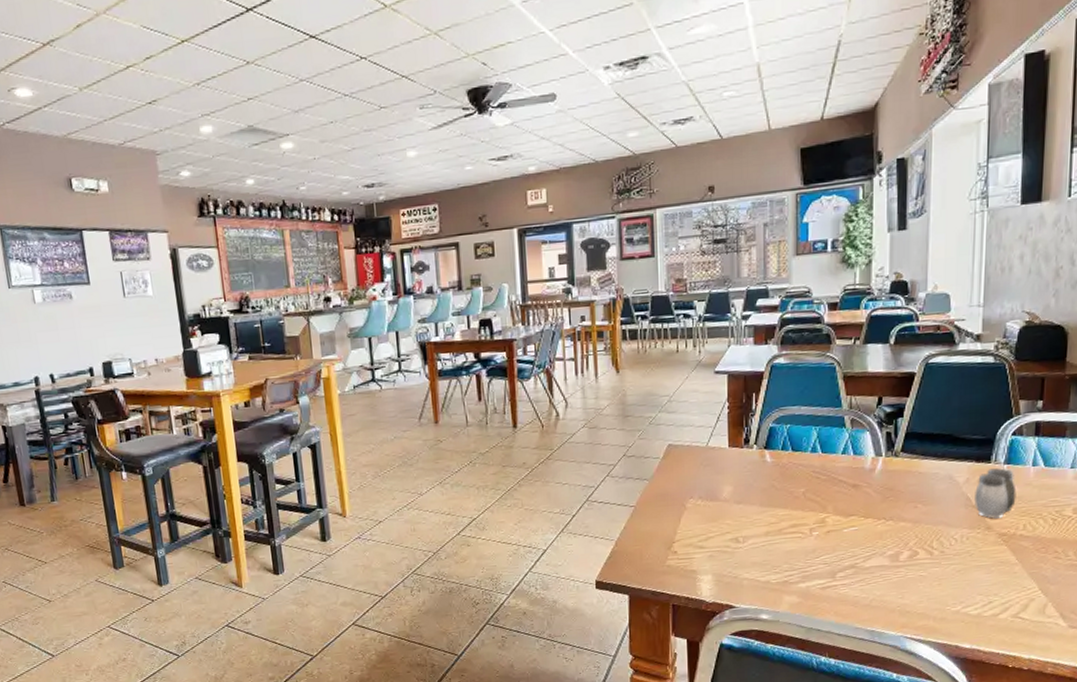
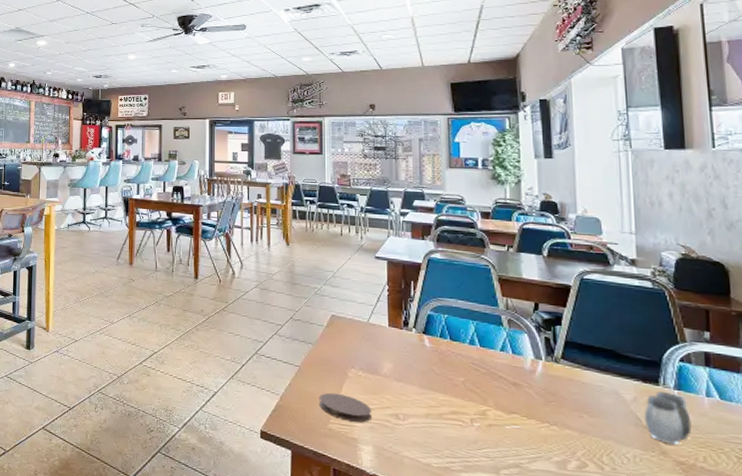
coaster: none [656,527,711,554] -> present [319,392,371,423]

